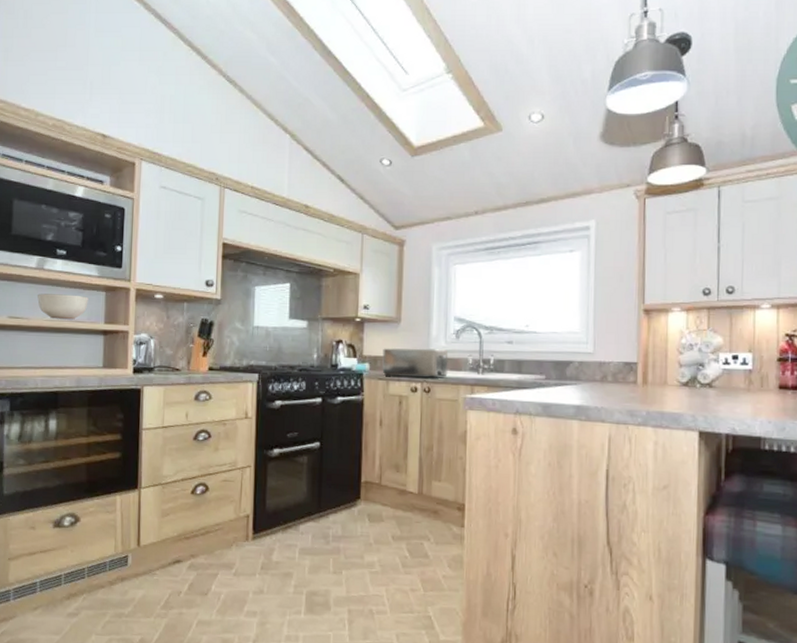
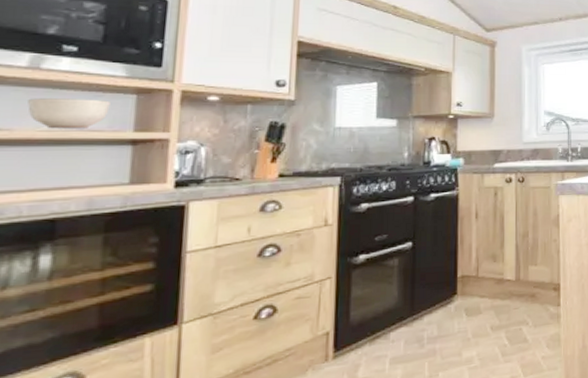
toaster: present [382,348,449,378] -> none [477,141,540,169]

